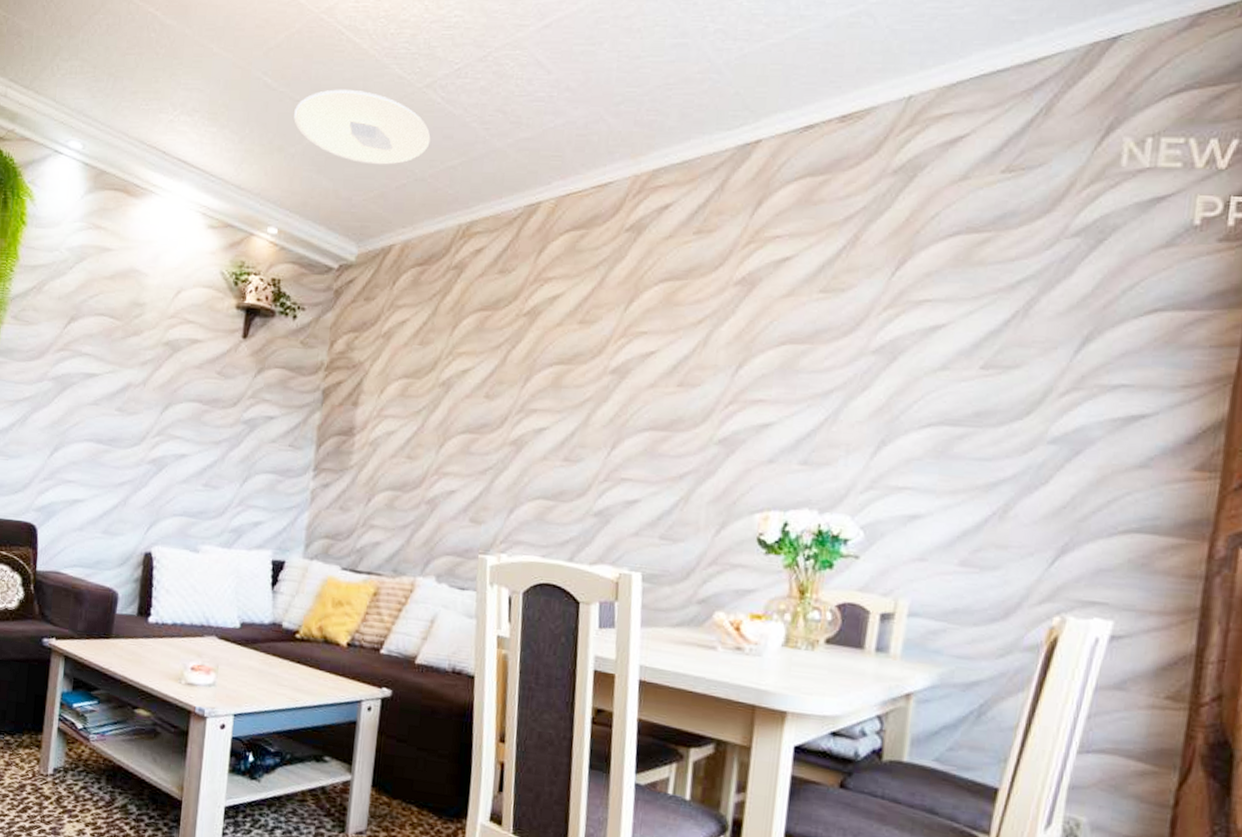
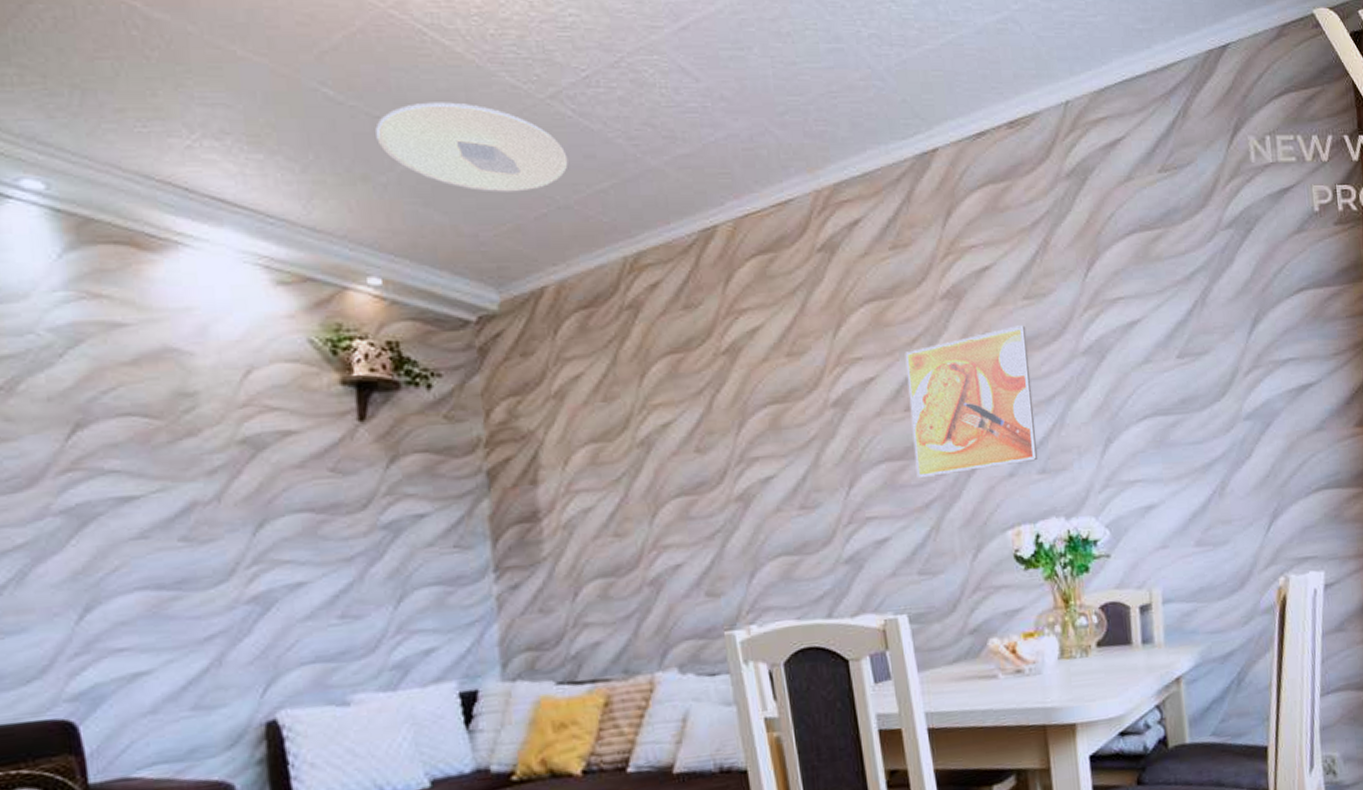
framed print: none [676,317,817,451] -> present [905,325,1038,479]

